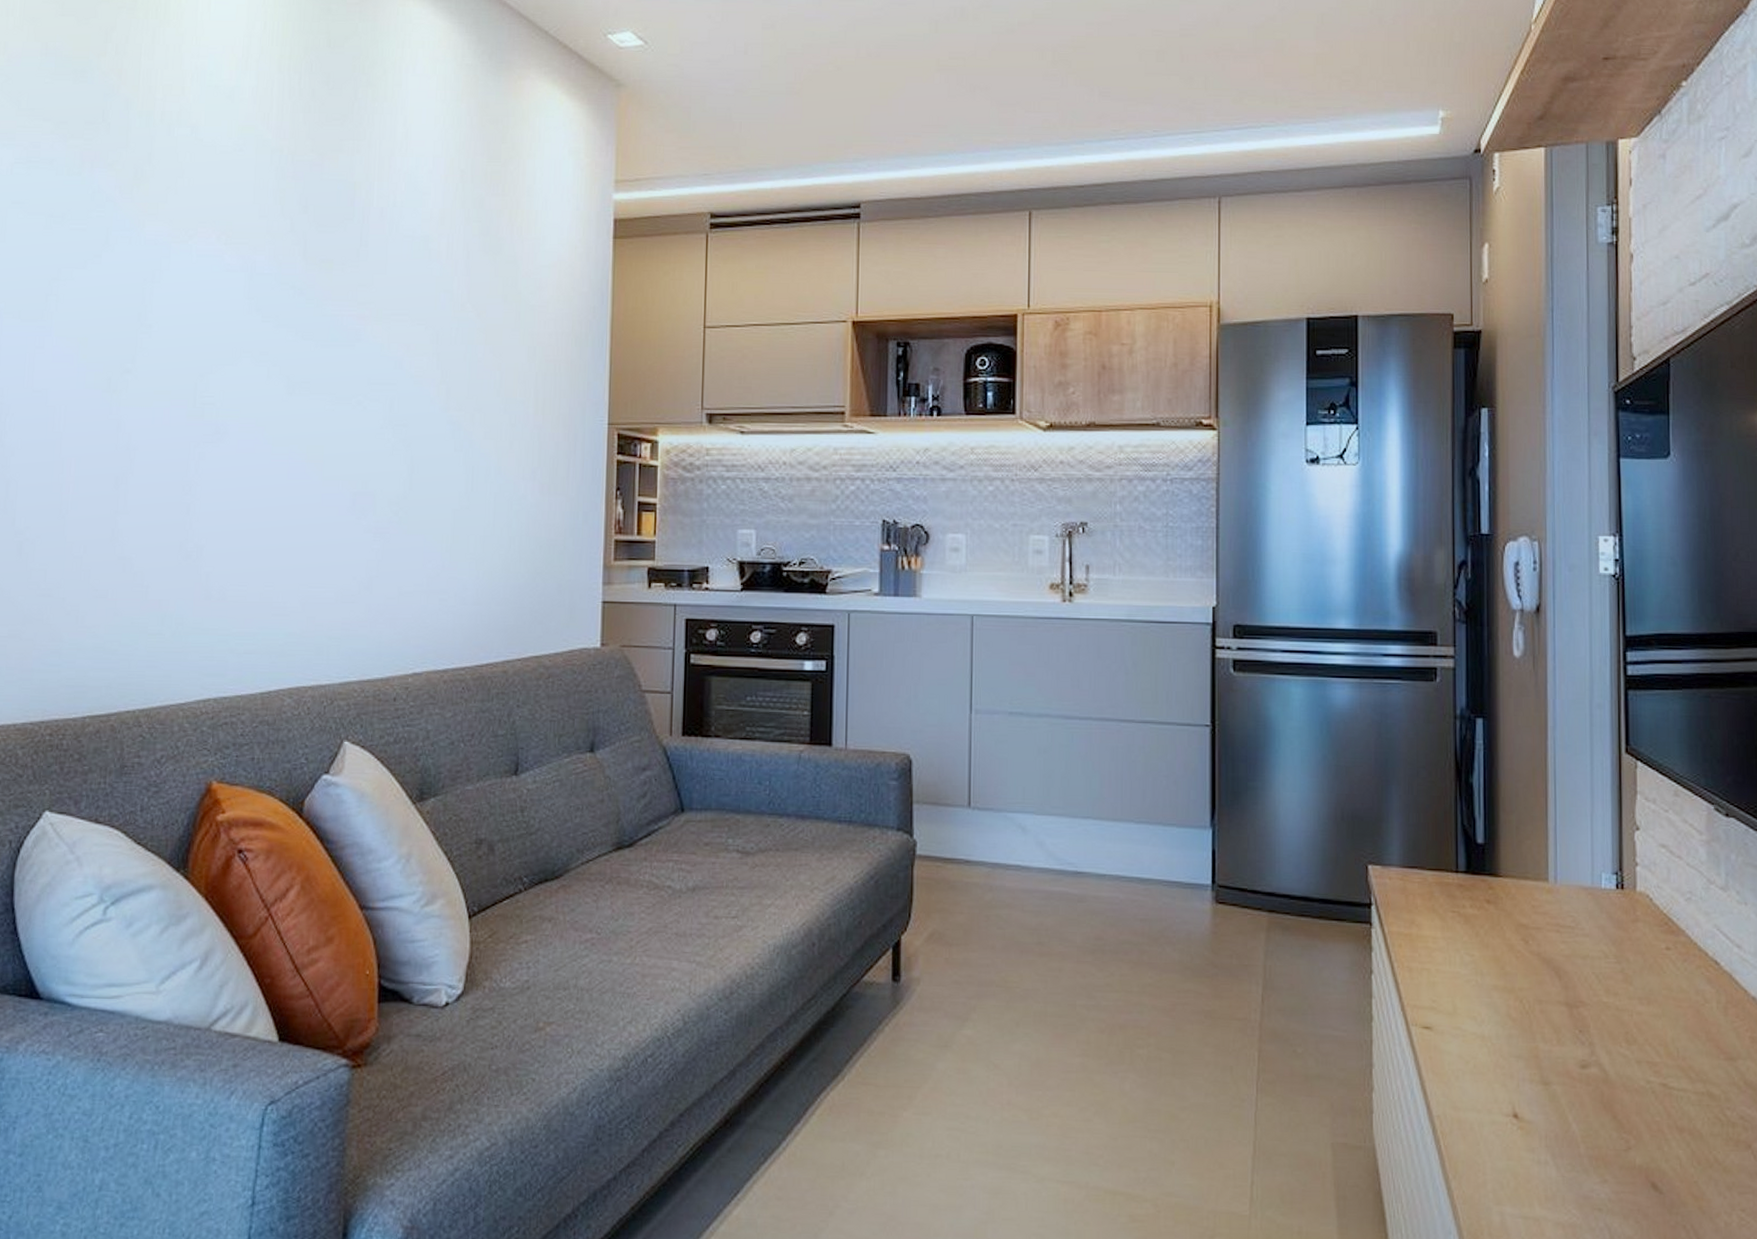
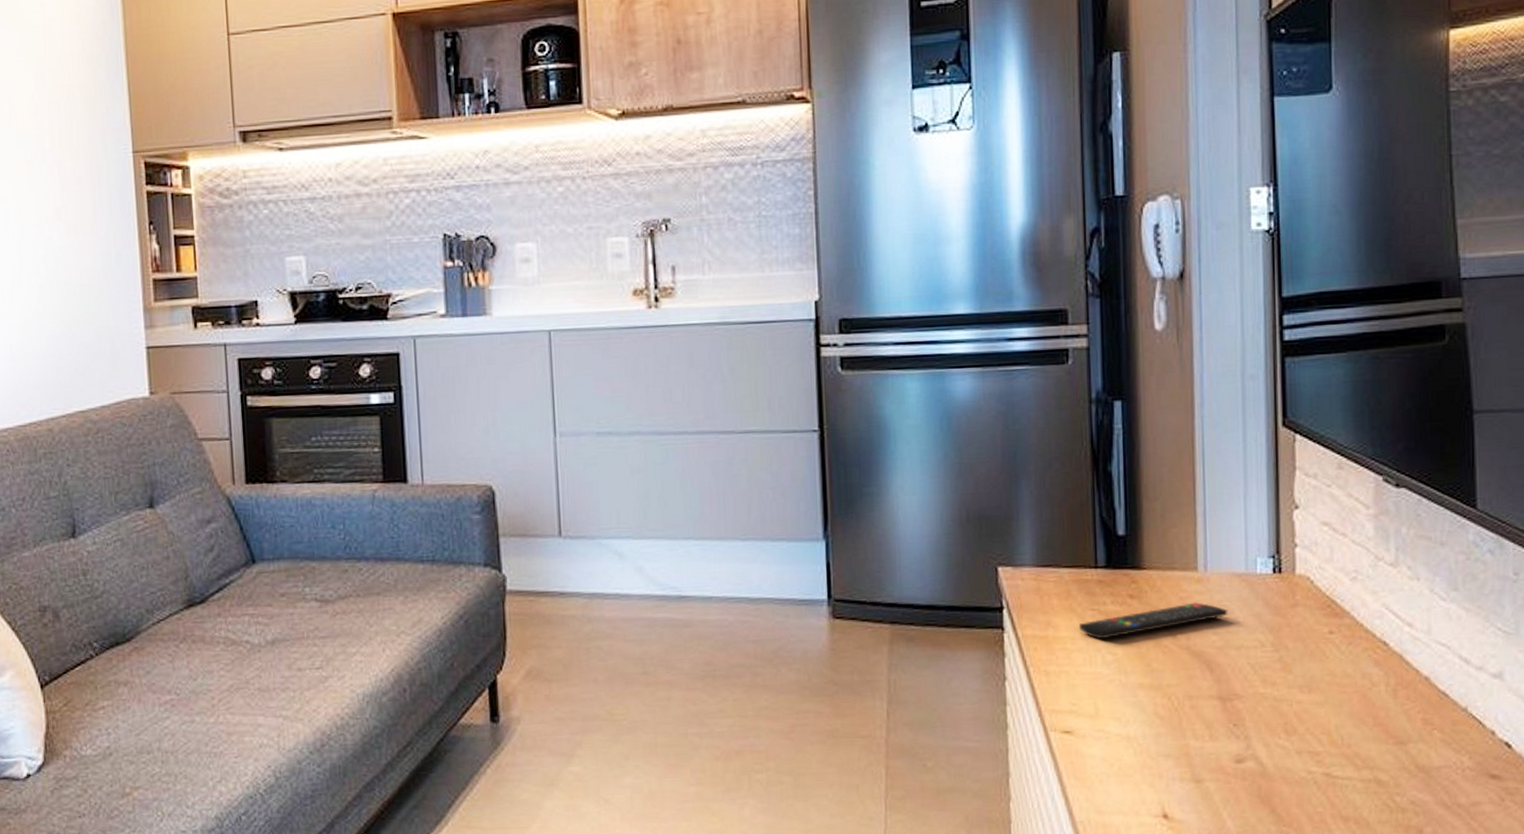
remote control: none [1440,911,1575,941] -> present [1079,602,1228,639]

